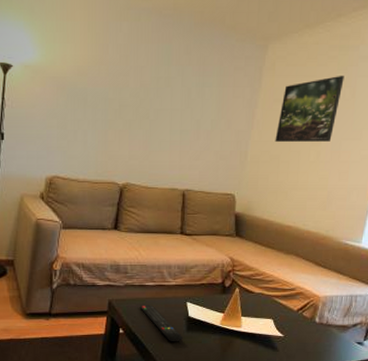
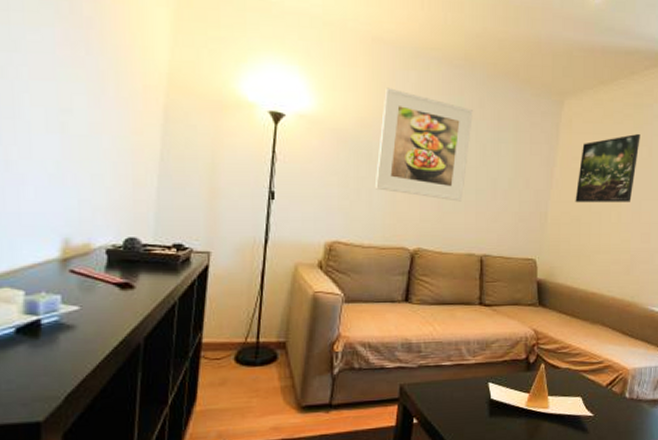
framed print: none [89,38,180,141] -> present [374,87,473,202]
remote control: present [139,305,183,341] -> none [435,388,485,429]

